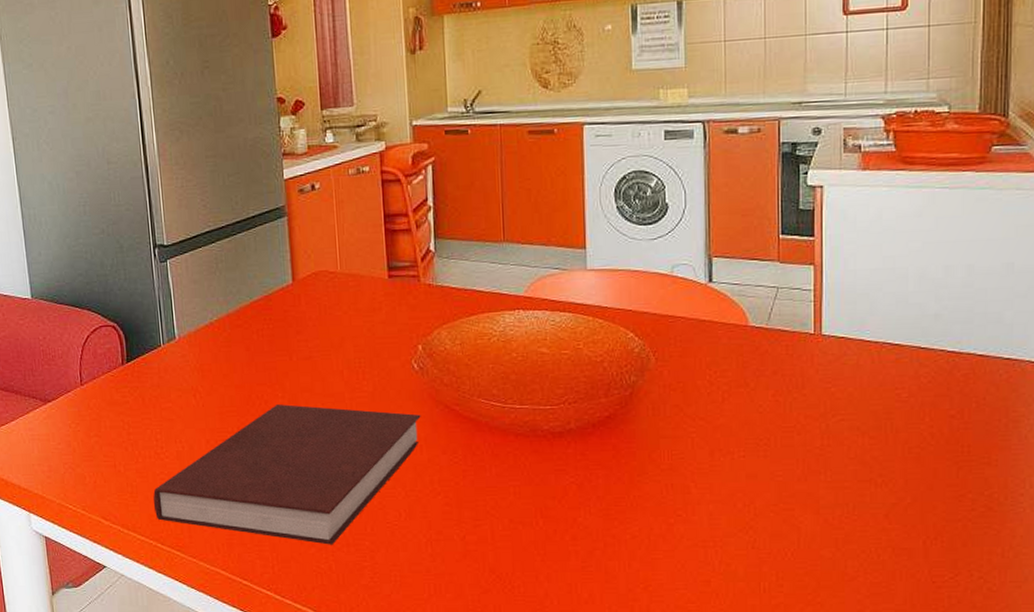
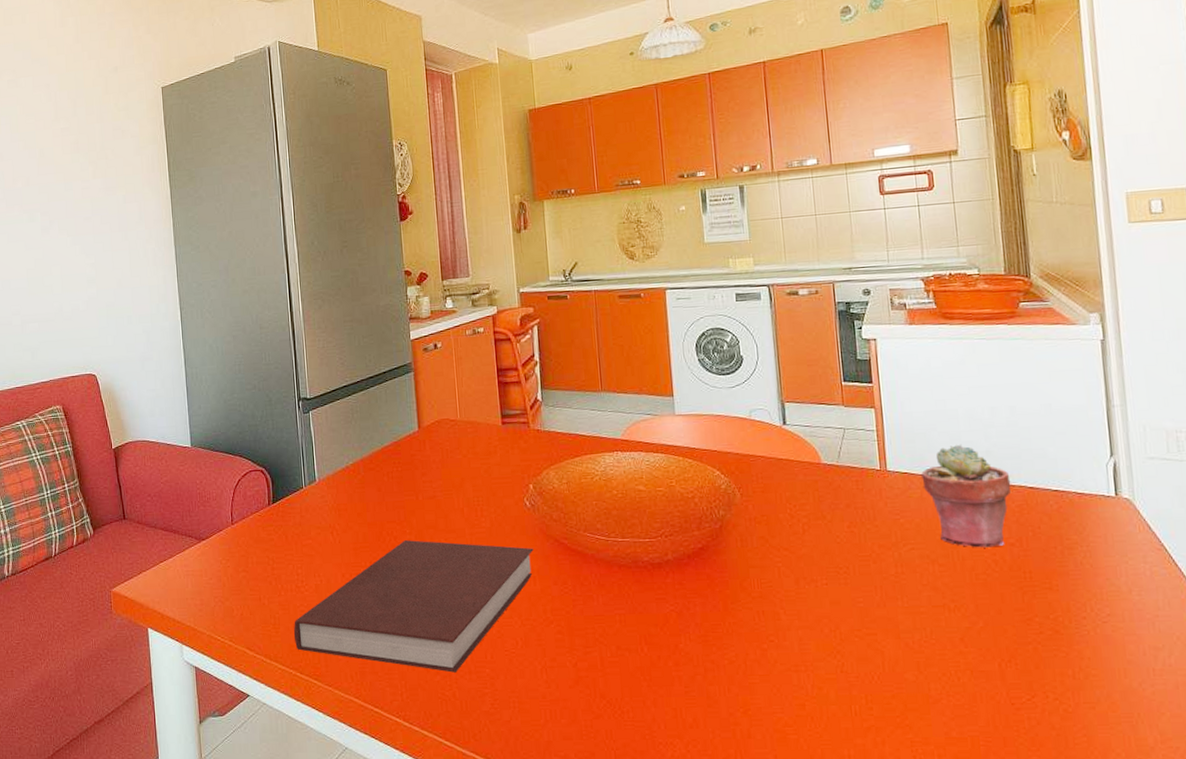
potted succulent: none [860,306,959,420] -> present [921,444,1012,548]

